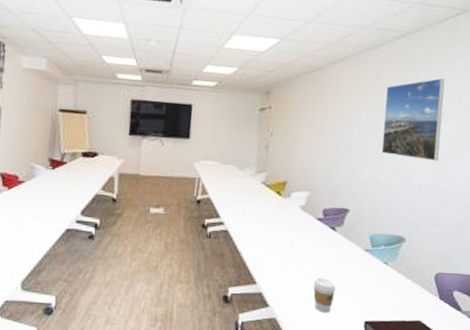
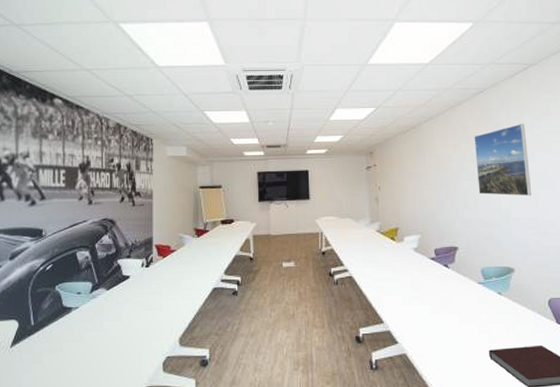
coffee cup: present [313,277,336,313] -> none [436,312,457,345]

